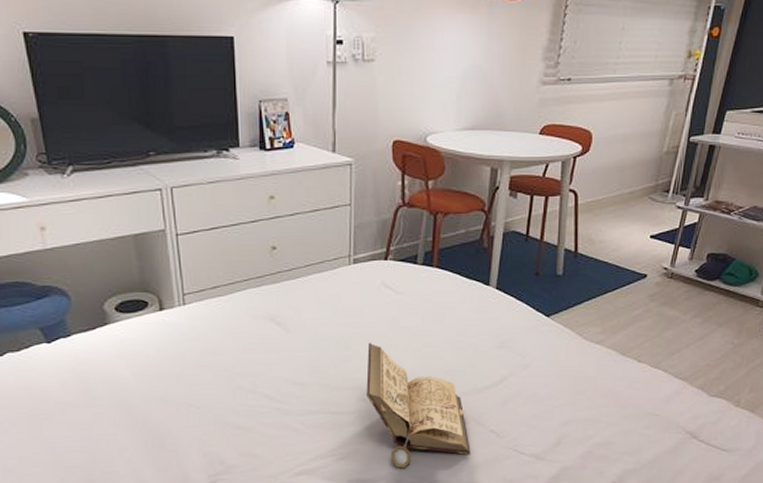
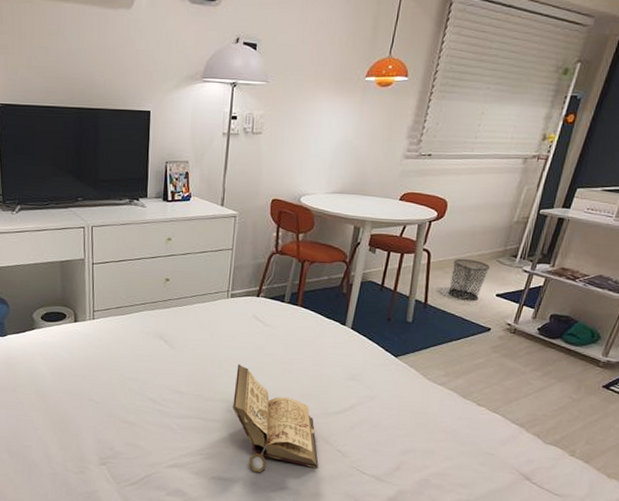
waste bin: none [600,197,643,244] -> present [448,258,491,300]

